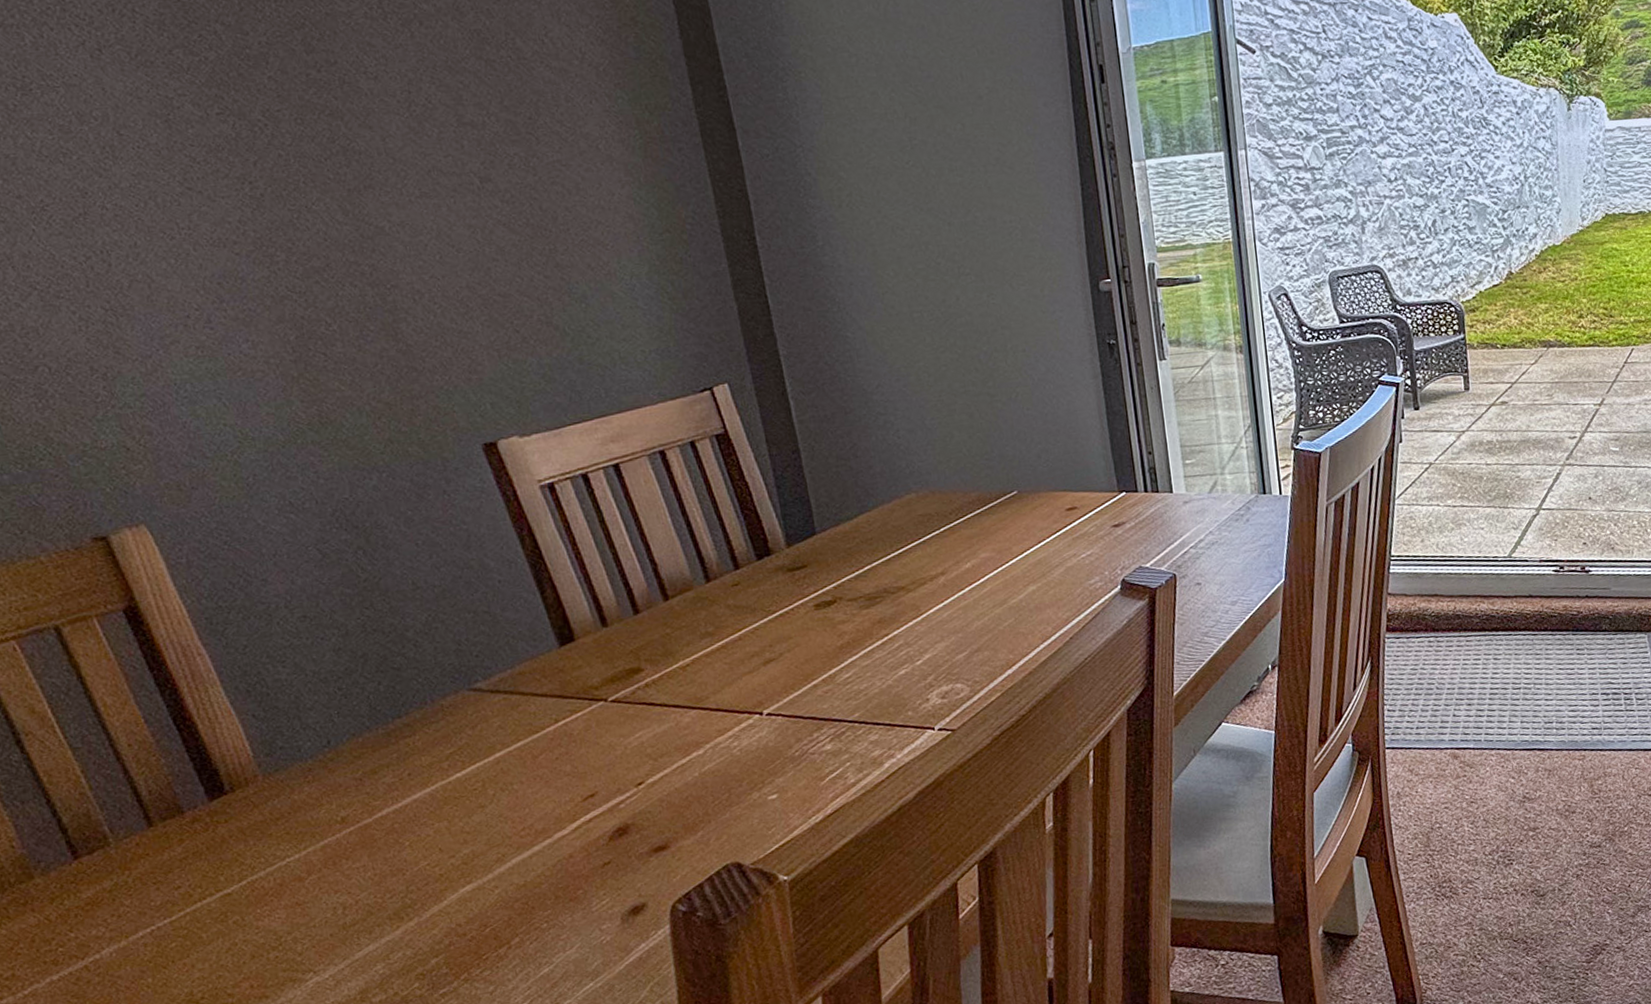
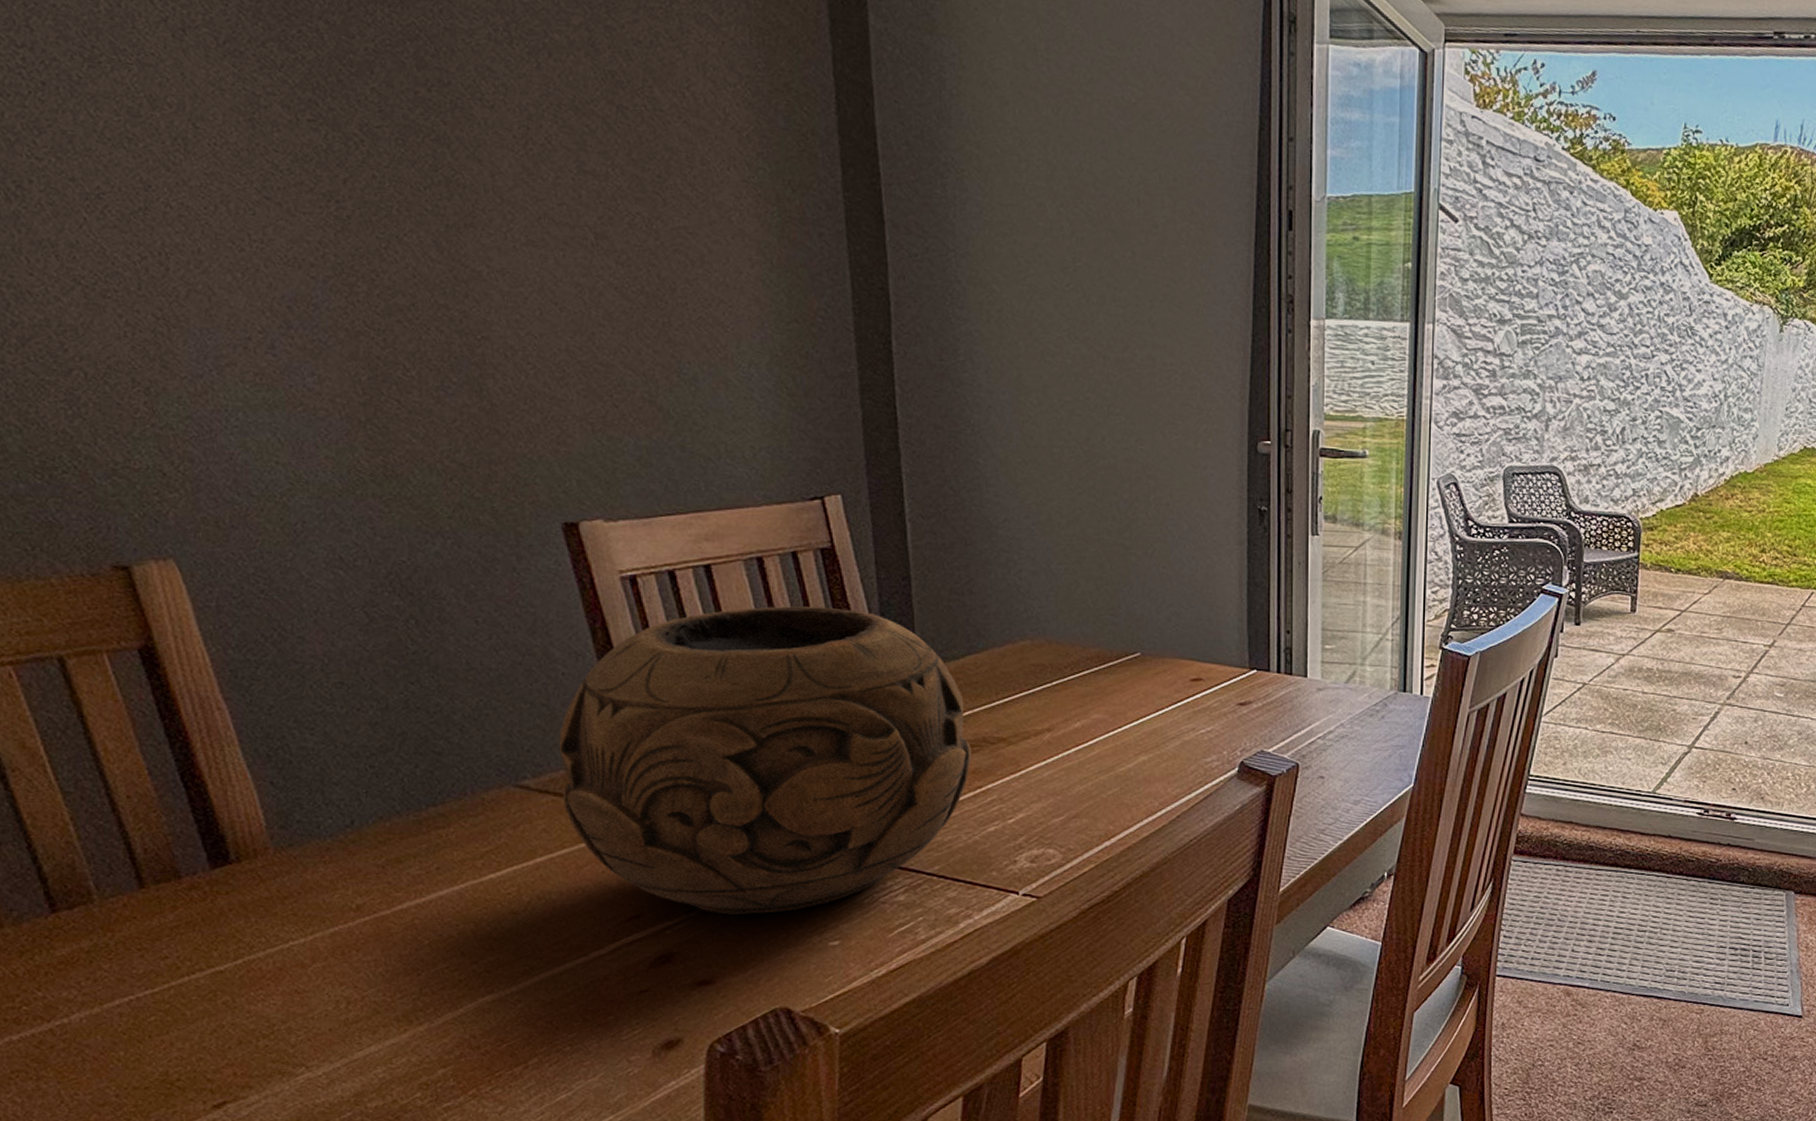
decorative bowl: none [502,487,876,783] -> present [559,606,971,915]

